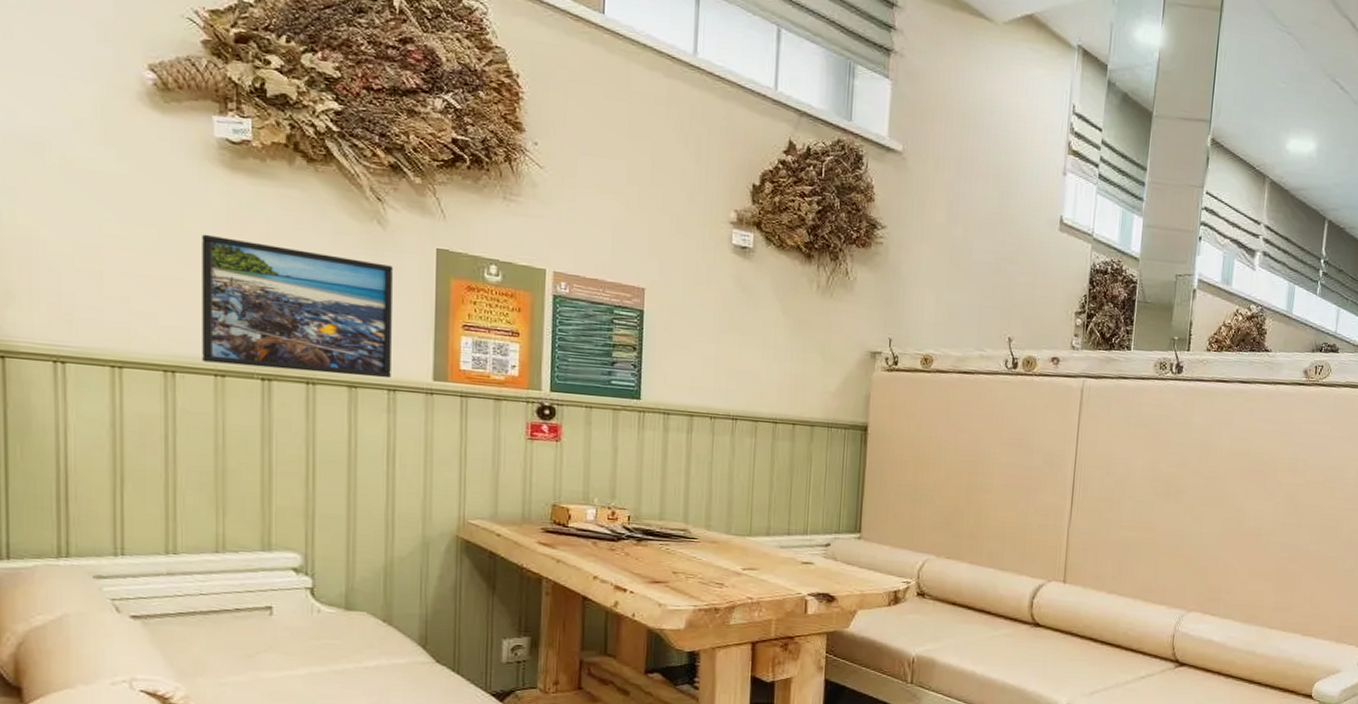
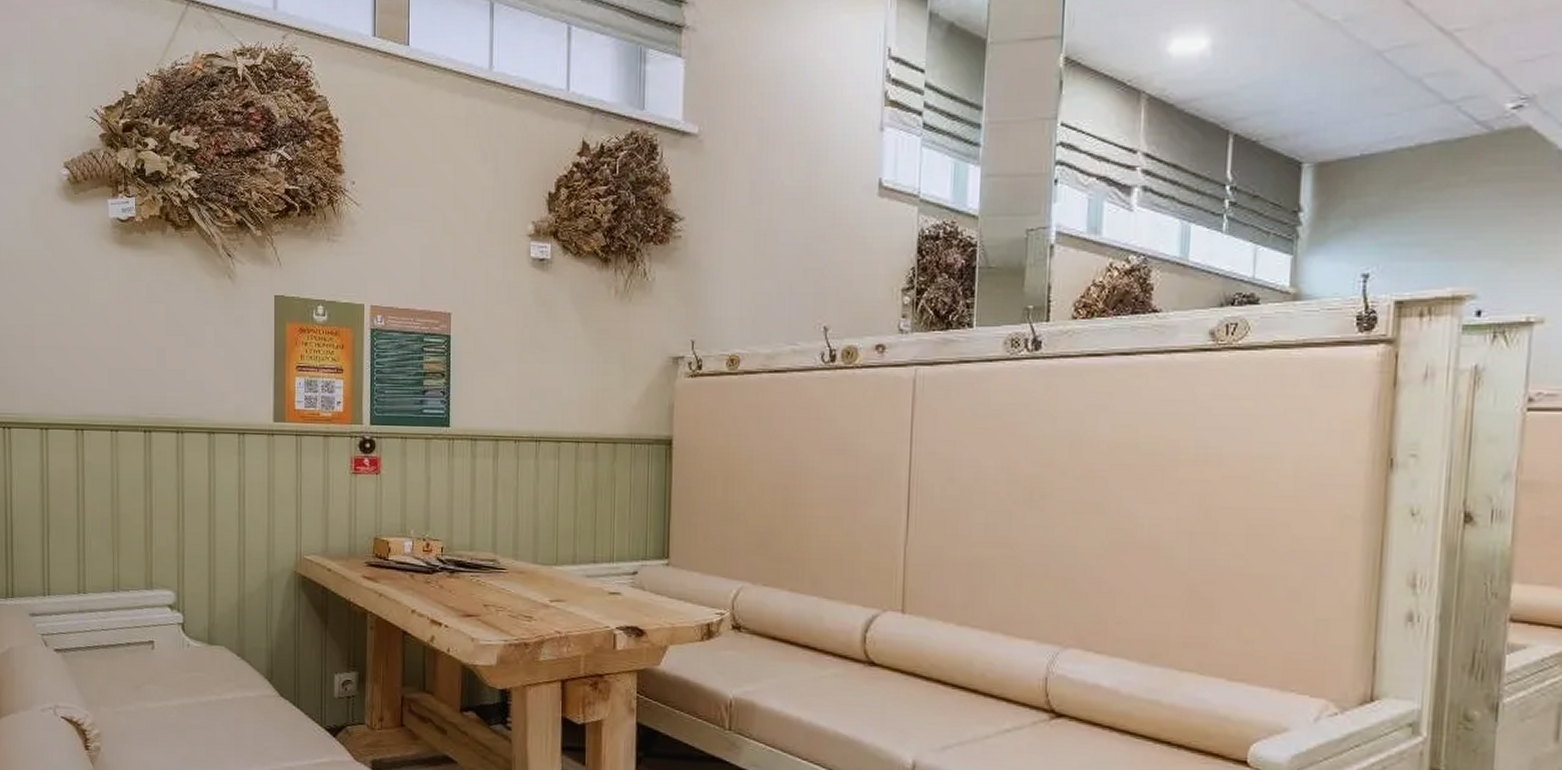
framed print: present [202,234,393,379] -> none [101,305,240,423]

